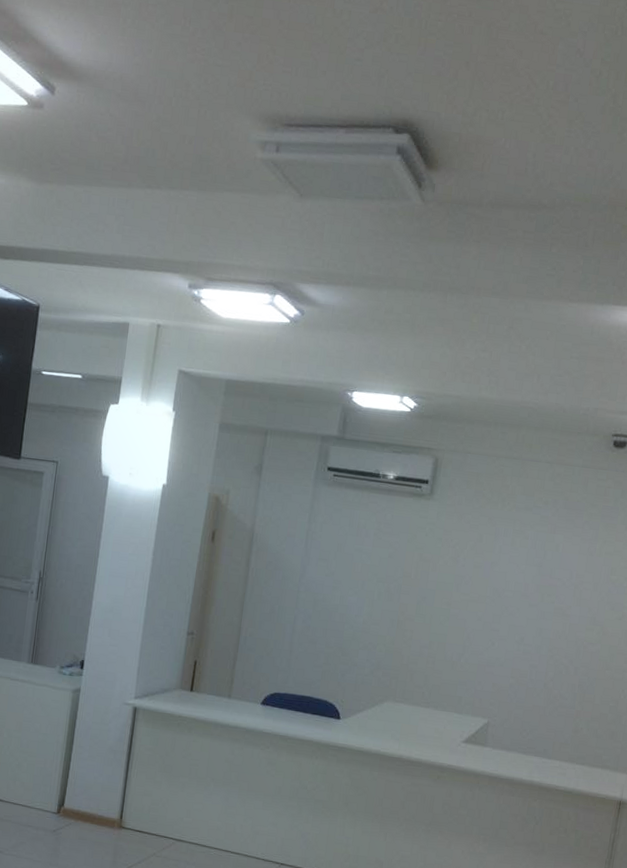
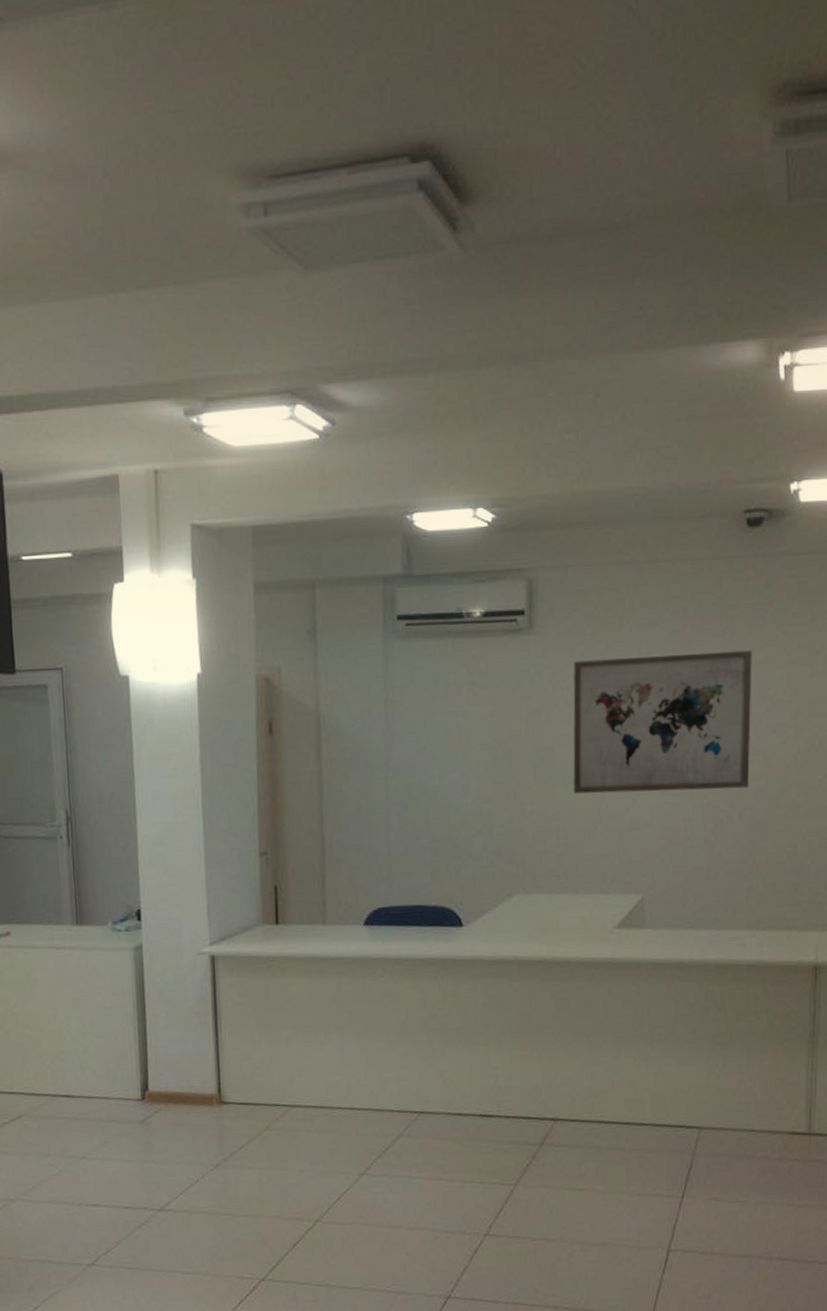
wall art: none [446,526,604,650] -> present [573,650,752,794]

